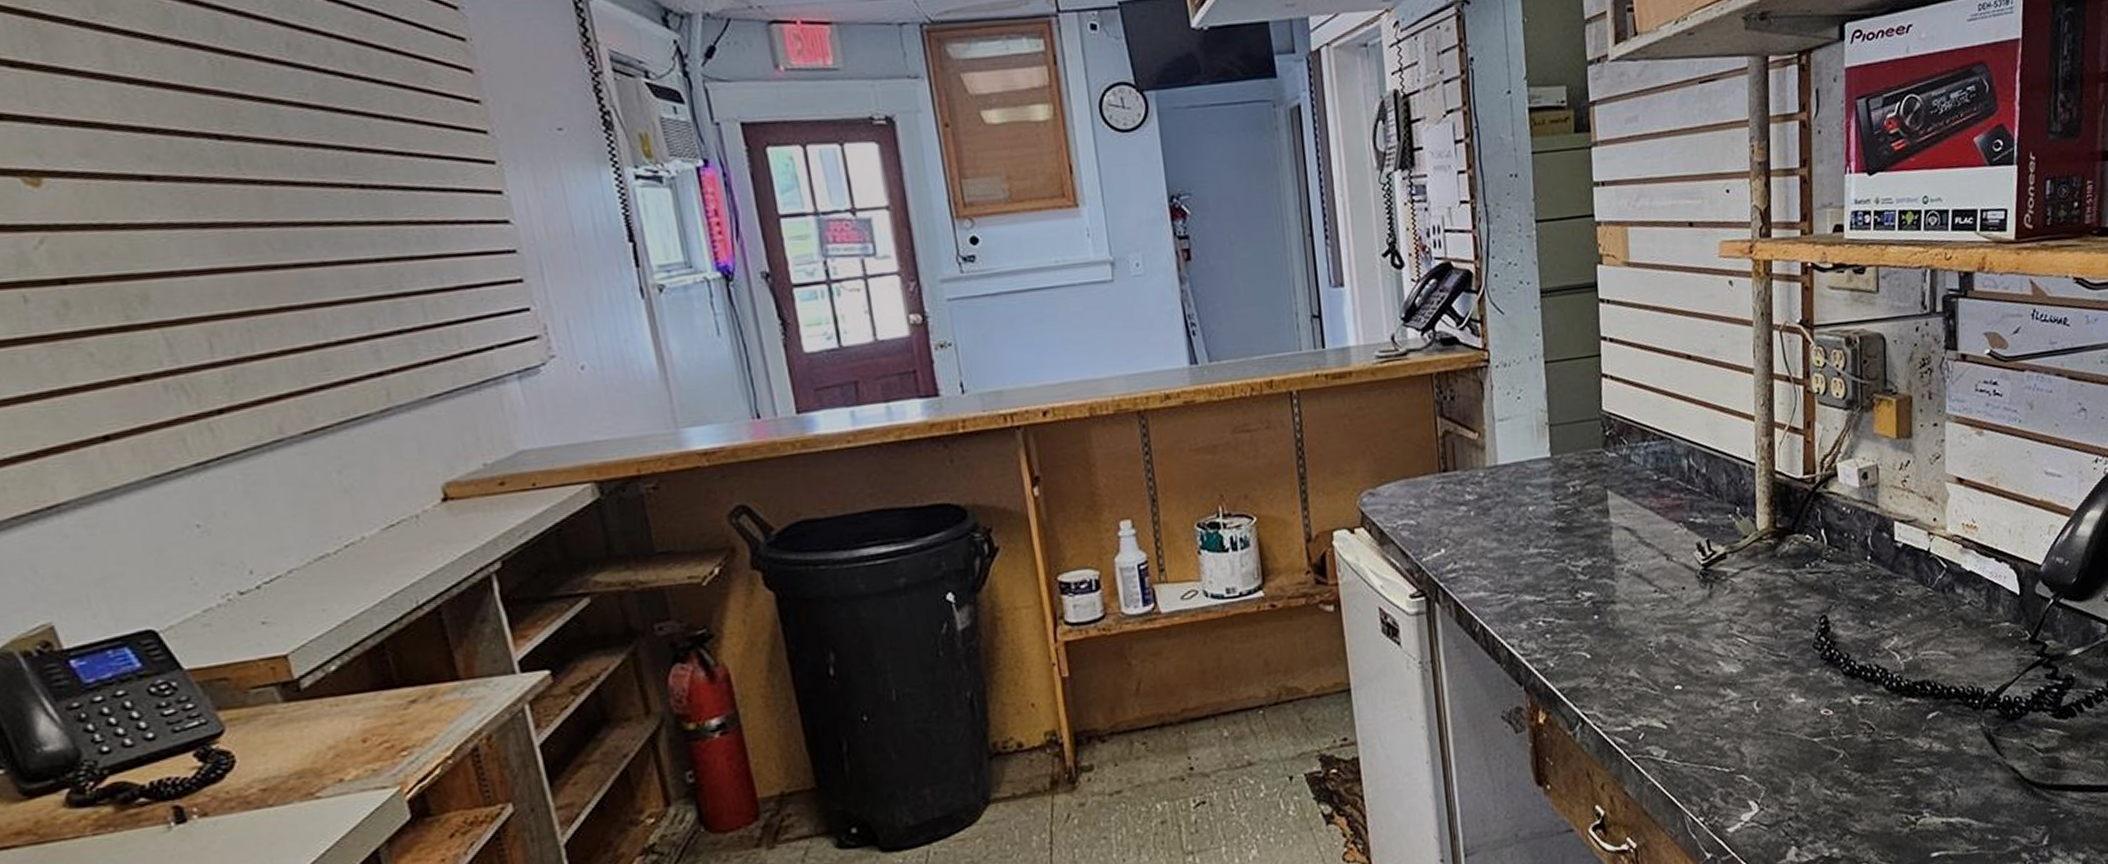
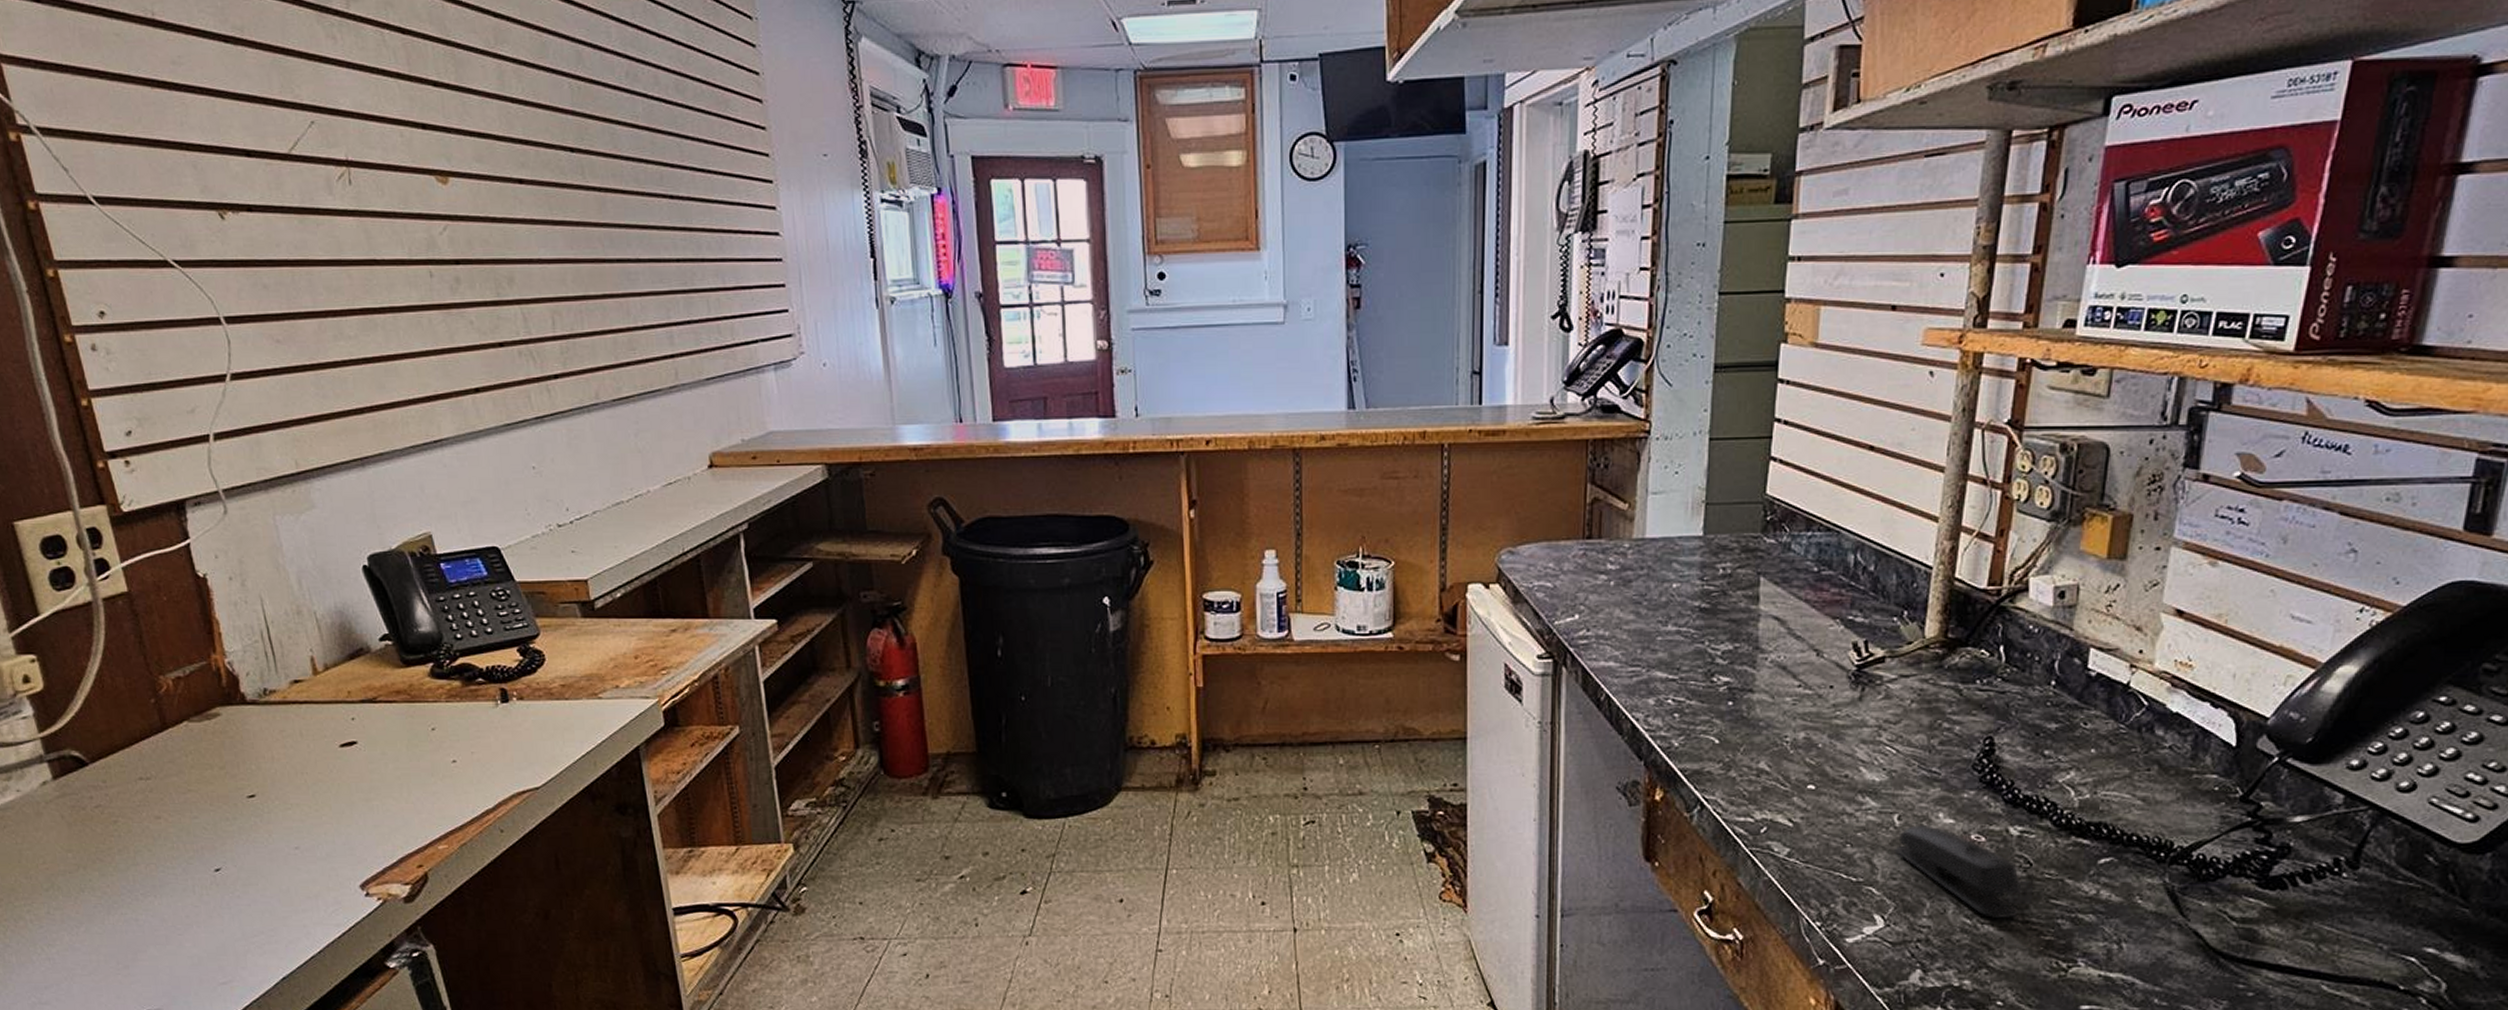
stapler: none [1758,707,1871,786] -> present [1895,824,2021,919]

